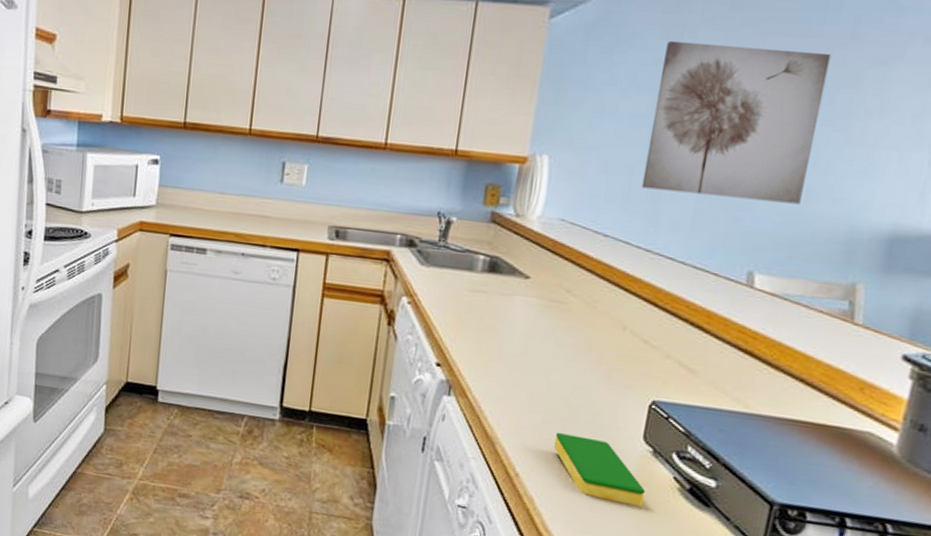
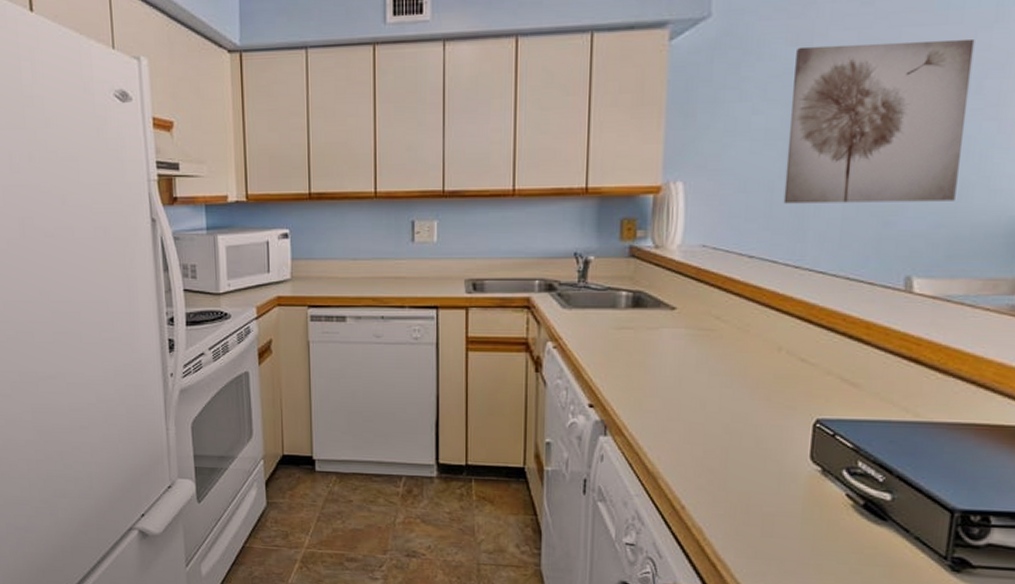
dish sponge: present [553,433,646,506] -> none [717,462,818,527]

